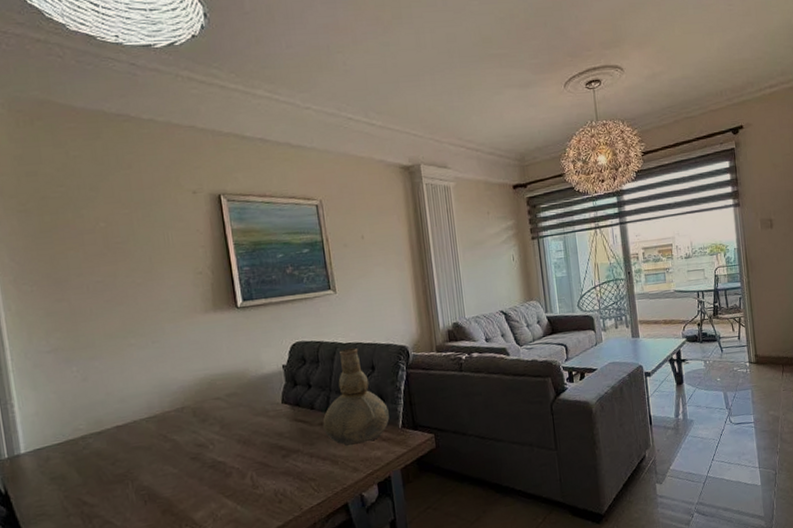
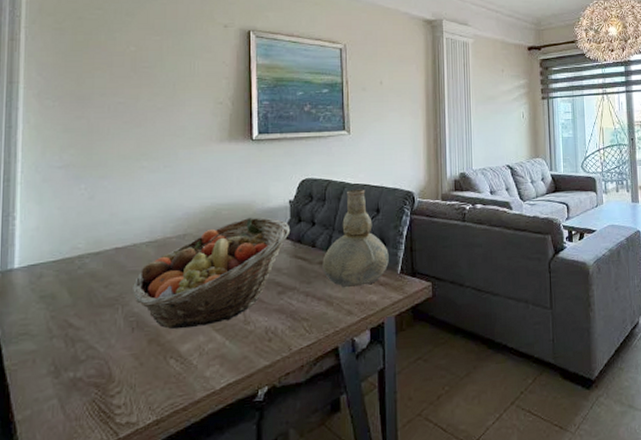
fruit basket: none [139,384,288,499] -> present [133,216,291,330]

